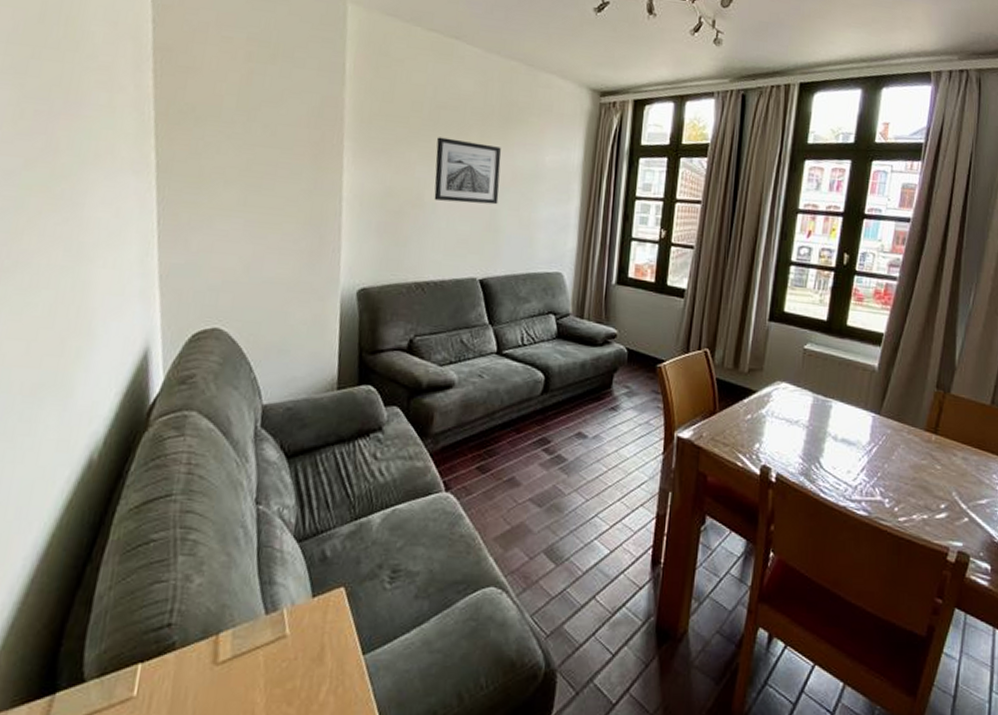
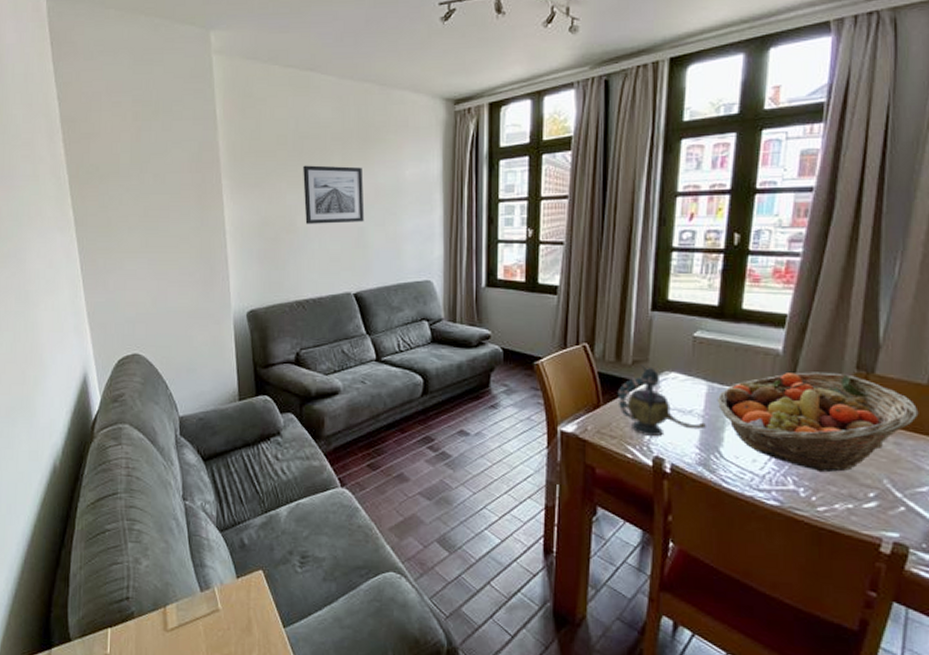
teapot: none [732,373,809,446] -> present [617,365,706,437]
fruit basket: none [820,388,983,485] -> present [716,372,919,473]

